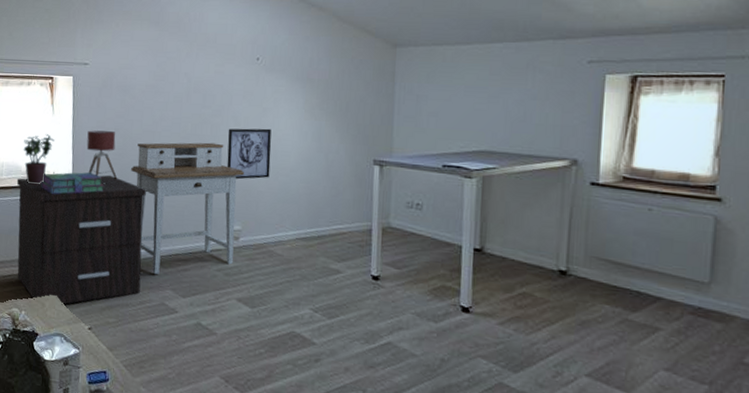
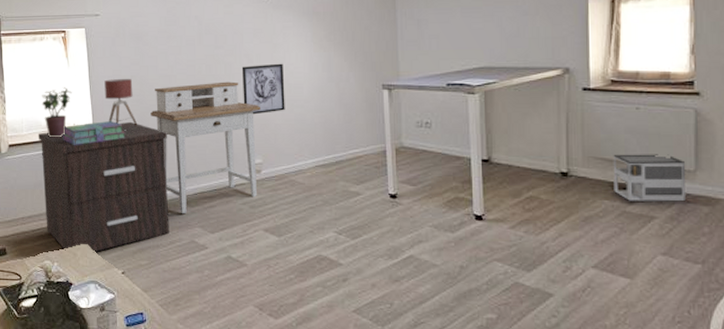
architectural model: none [616,256,700,315] -> present [613,154,686,202]

